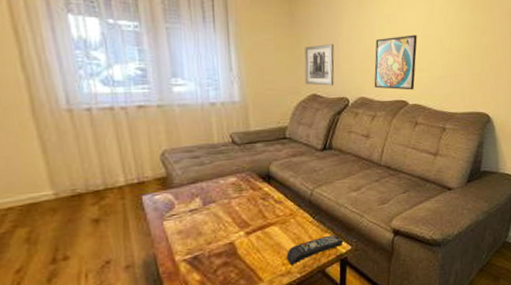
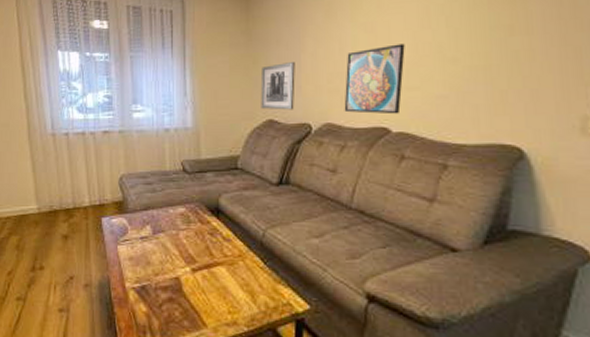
remote control: present [287,234,344,265] -> none [233,287,301,315]

